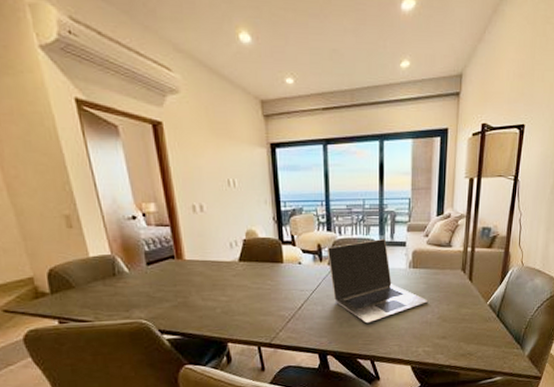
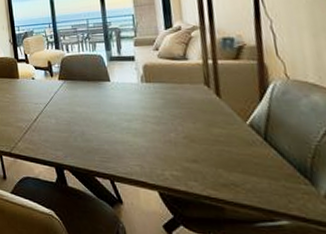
laptop: present [327,238,428,324] -> none [56,53,169,139]

